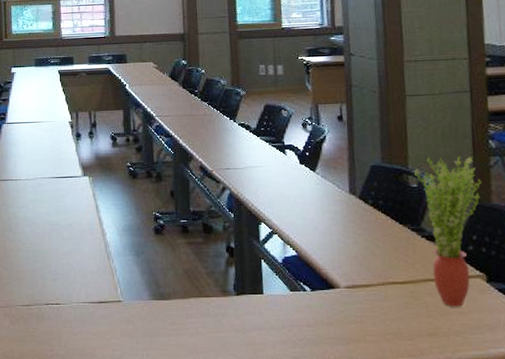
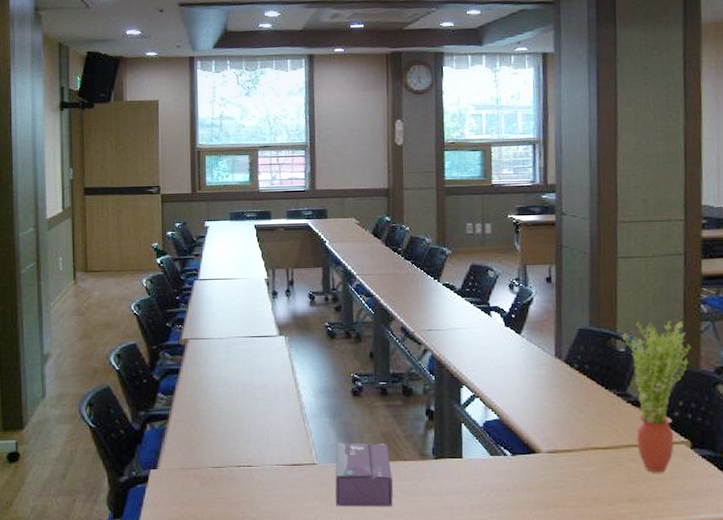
tissue box: none [140,279,197,344] -> present [335,442,393,507]

